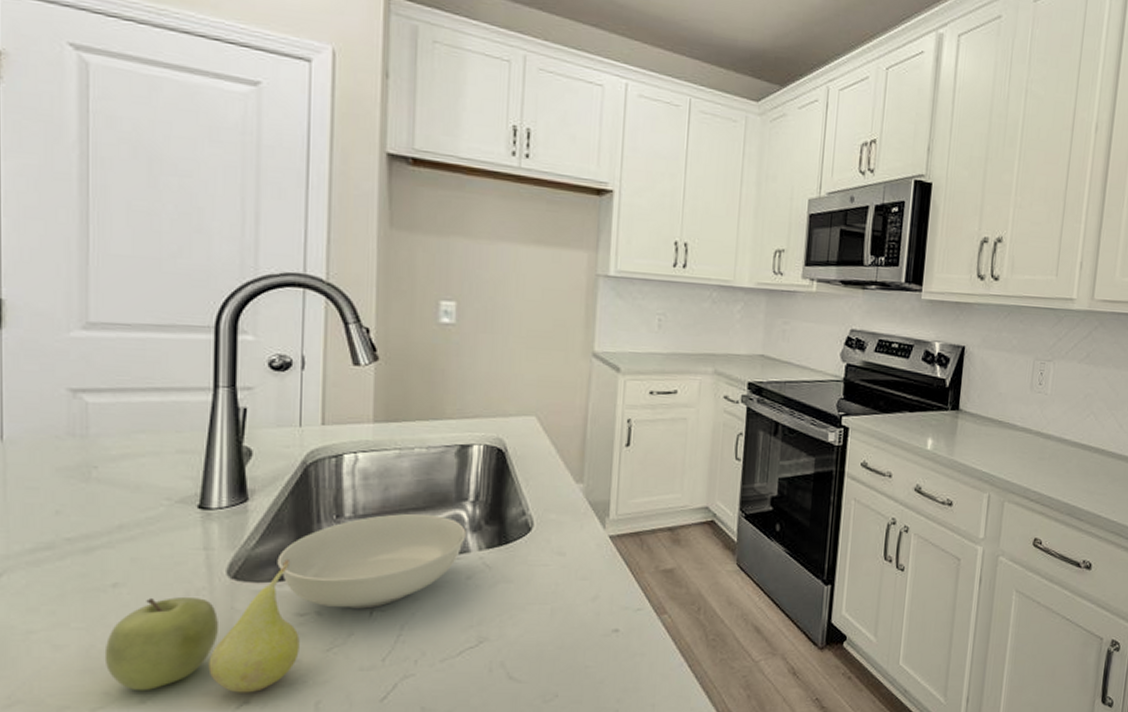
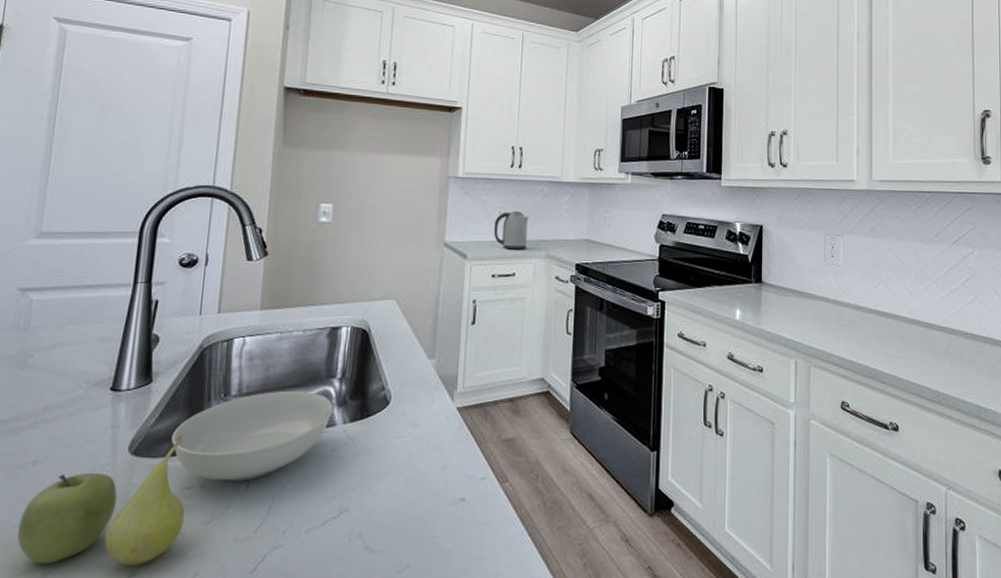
kettle: none [652,318,695,365] -> present [494,210,529,250]

